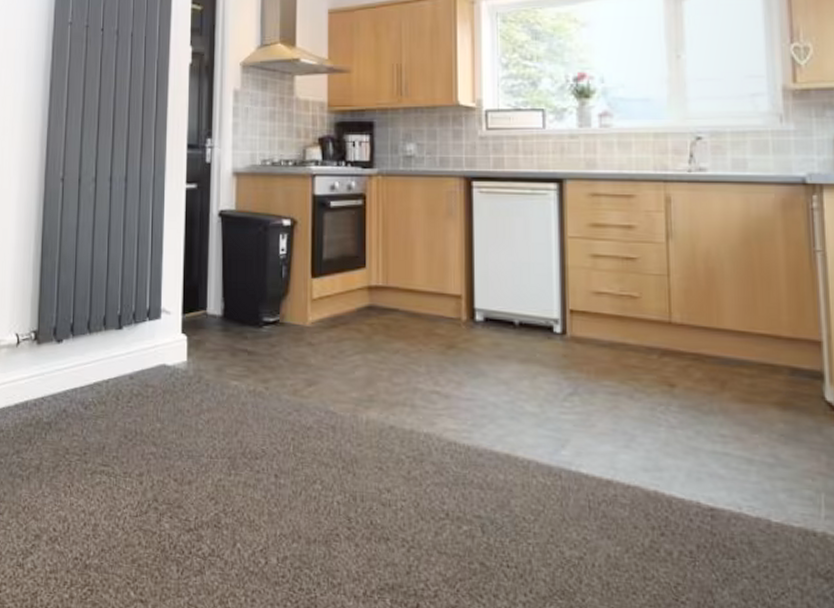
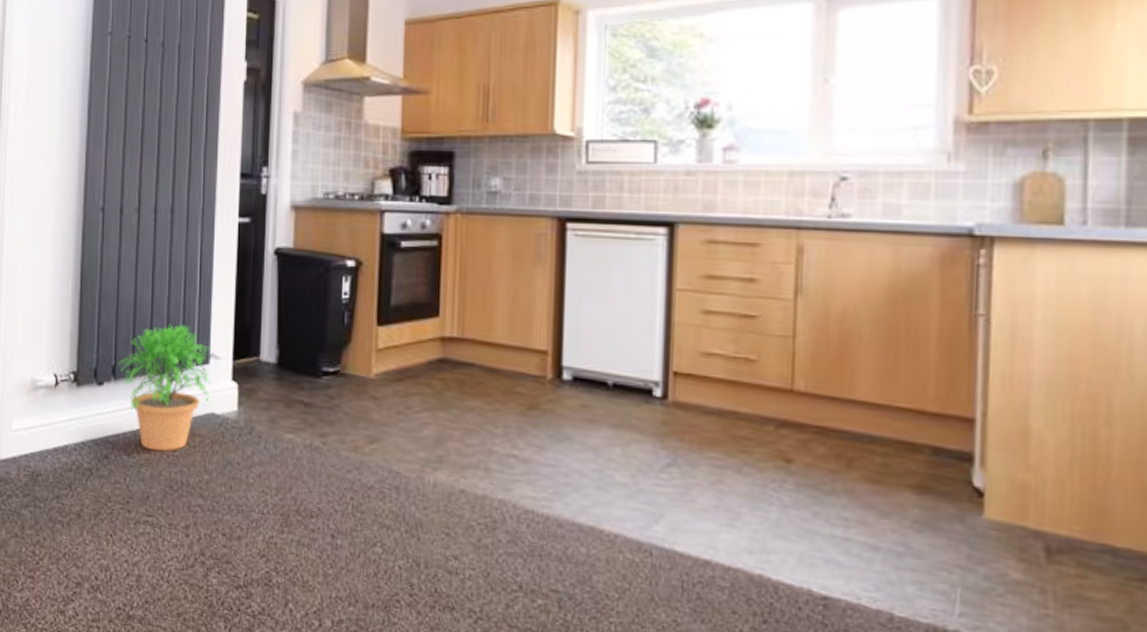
potted plant: none [76,282,167,403] -> present [118,323,216,452]

